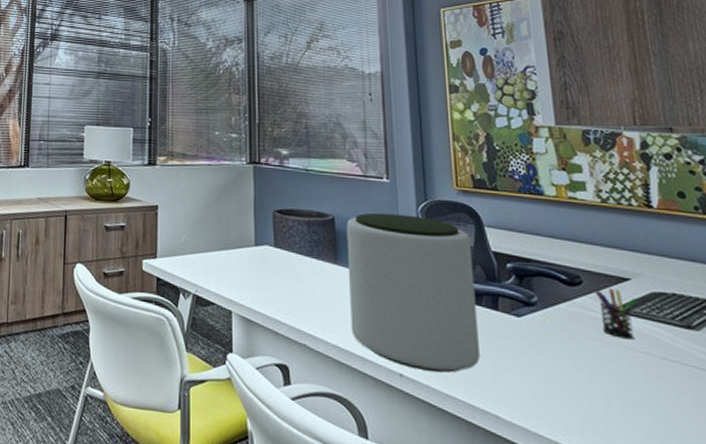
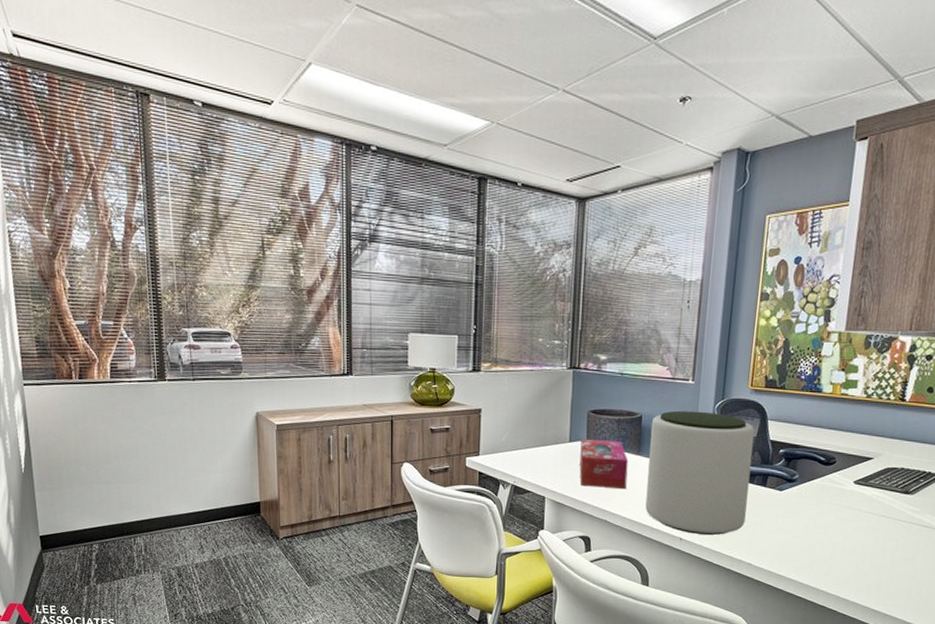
tissue box: none [268,242,326,306] -> present [579,438,629,490]
pen holder: present [595,288,637,340] -> none [842,466,874,504]

